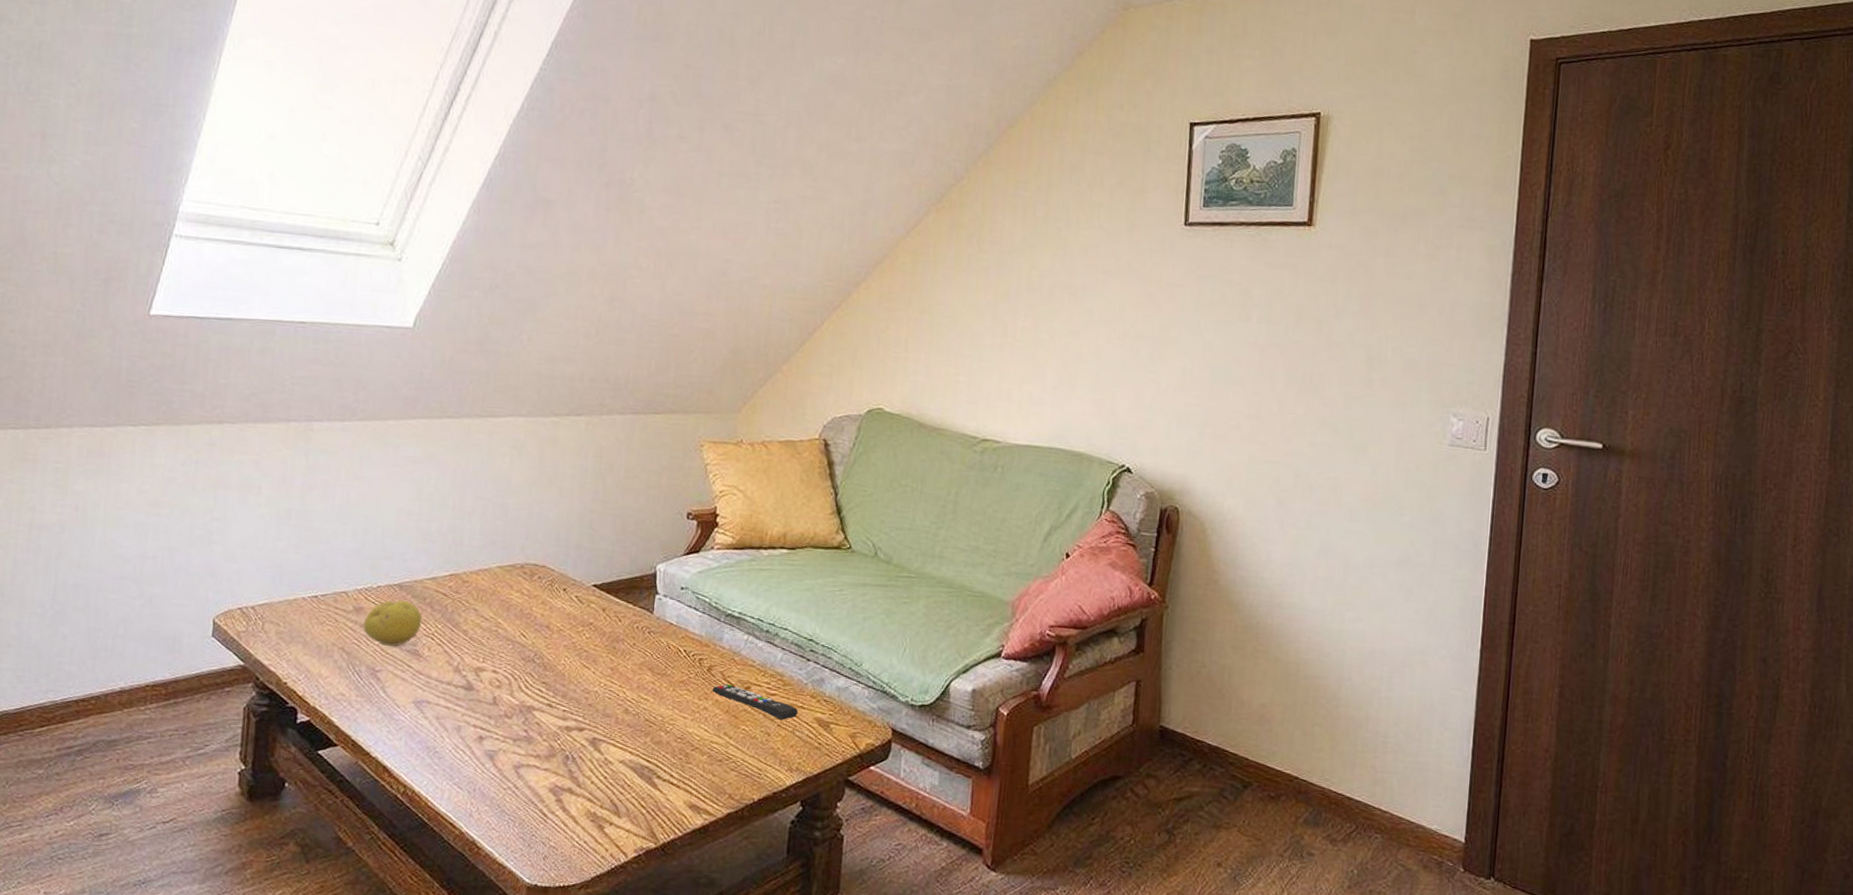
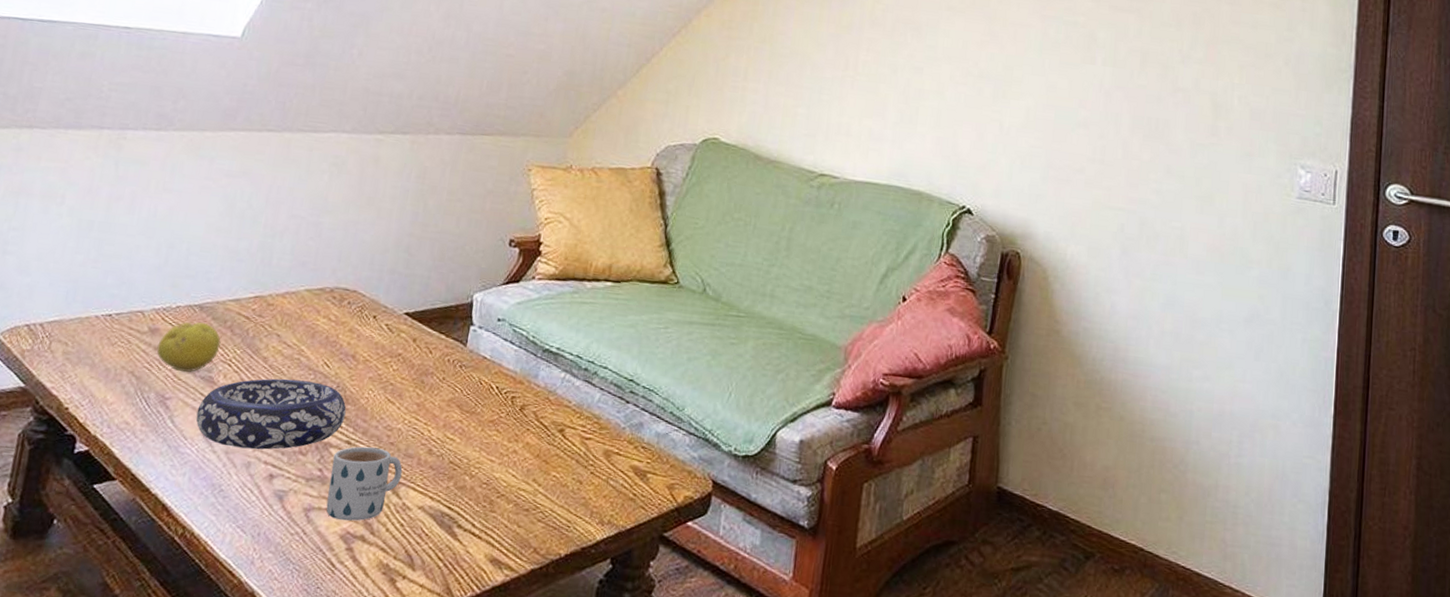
decorative bowl: none [406,649,545,715] -> present [196,378,346,450]
mug: none [534,708,602,776] -> present [326,446,403,521]
remote control: present [712,684,798,721] -> none [523,425,614,468]

